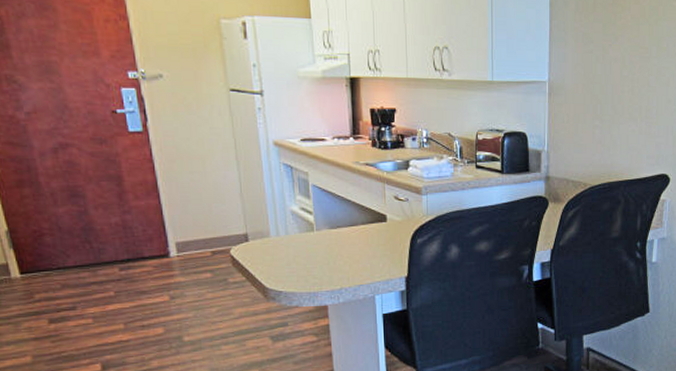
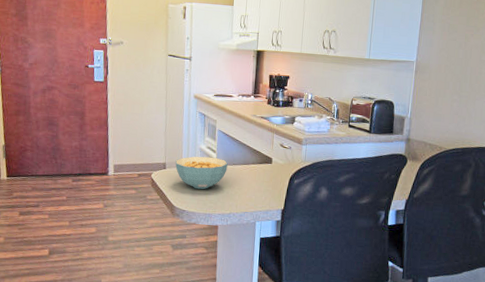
cereal bowl: none [260,220,331,263] -> present [175,156,228,190]

